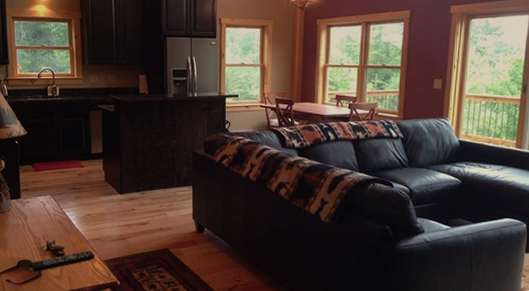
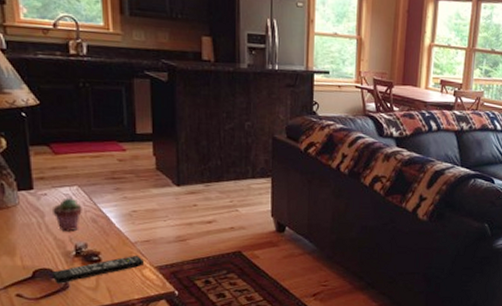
potted succulent: none [33,204,52,231] -> present [53,198,82,232]

